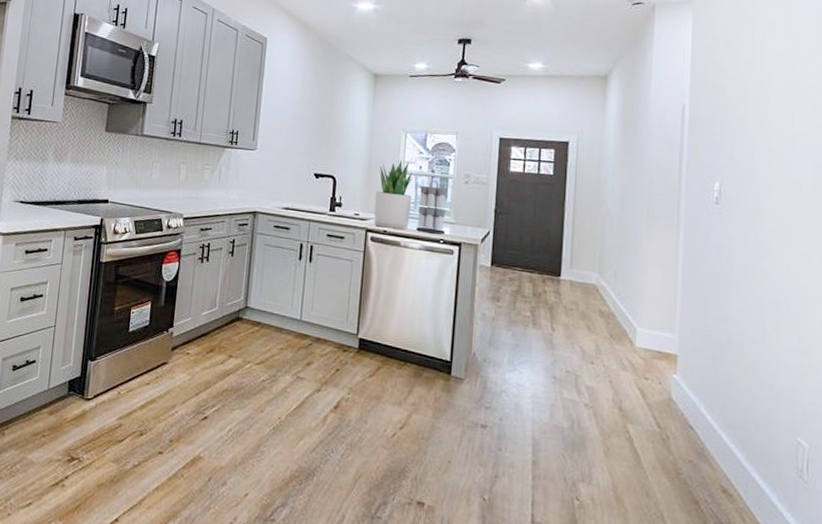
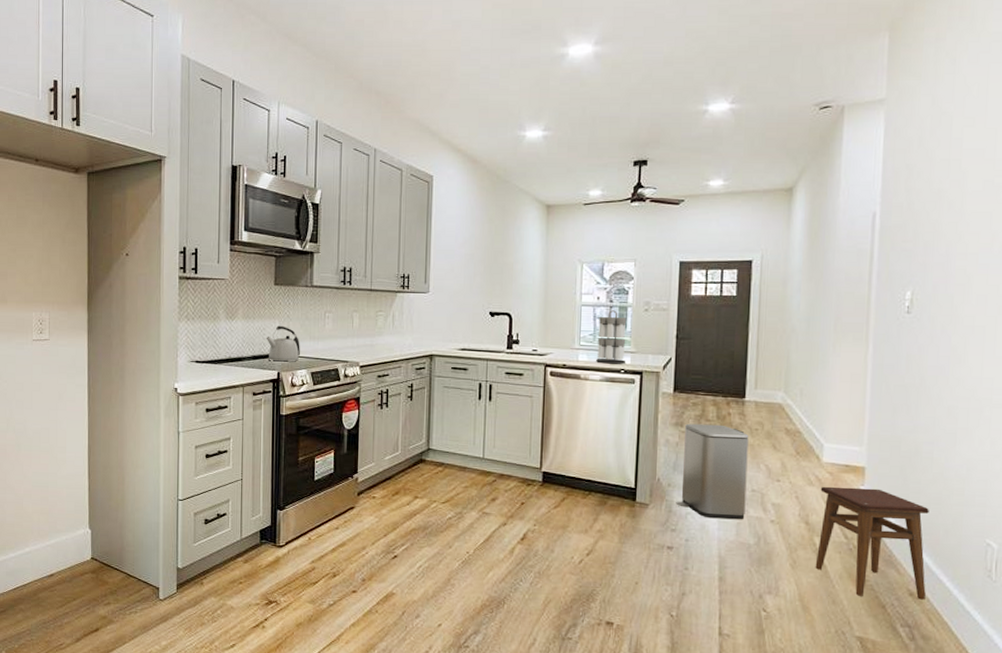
kettle: none [92,171,126,209] -> present [266,325,300,362]
planter: present [374,160,413,230] -> none [552,292,591,362]
pedal bin: none [490,298,564,402] -> present [676,423,749,520]
stool: none [628,372,740,498] -> present [815,486,929,600]

